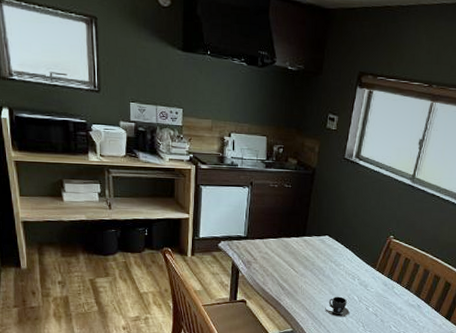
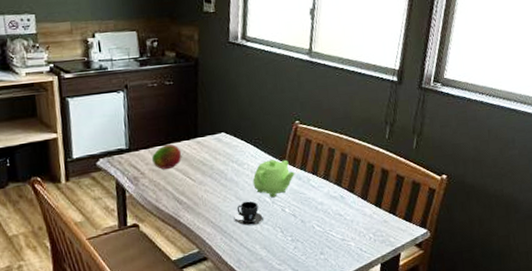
fruit: none [265,238,290,260] -> present [152,144,182,170]
teapot: none [345,265,382,297] -> present [252,159,295,198]

